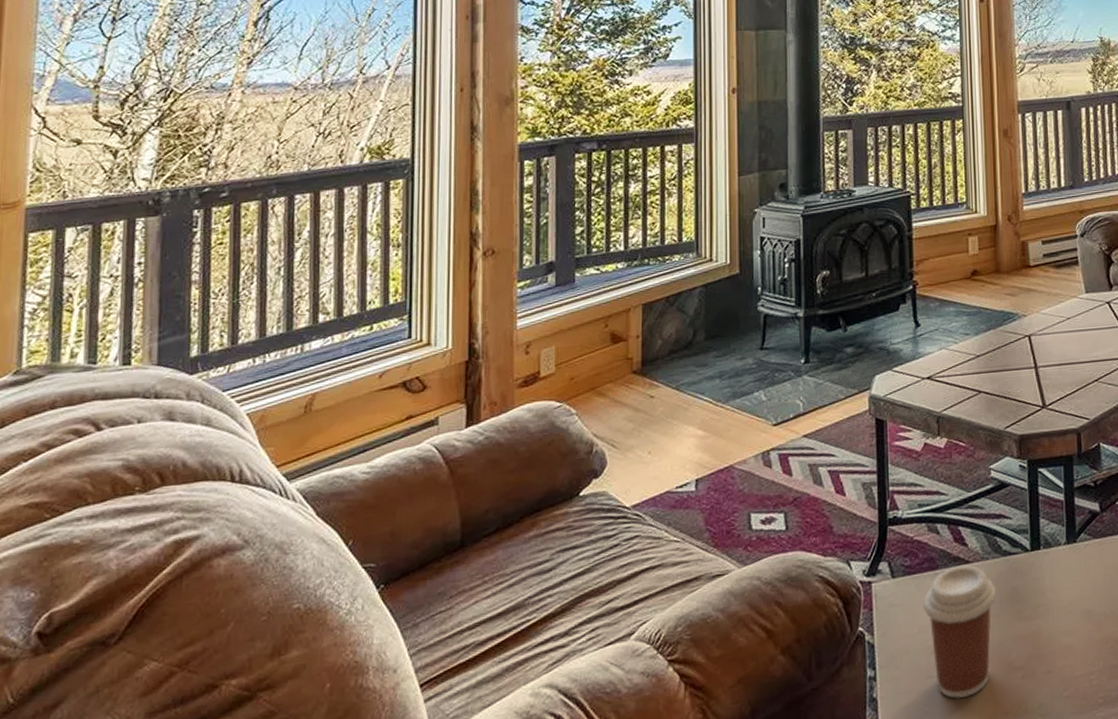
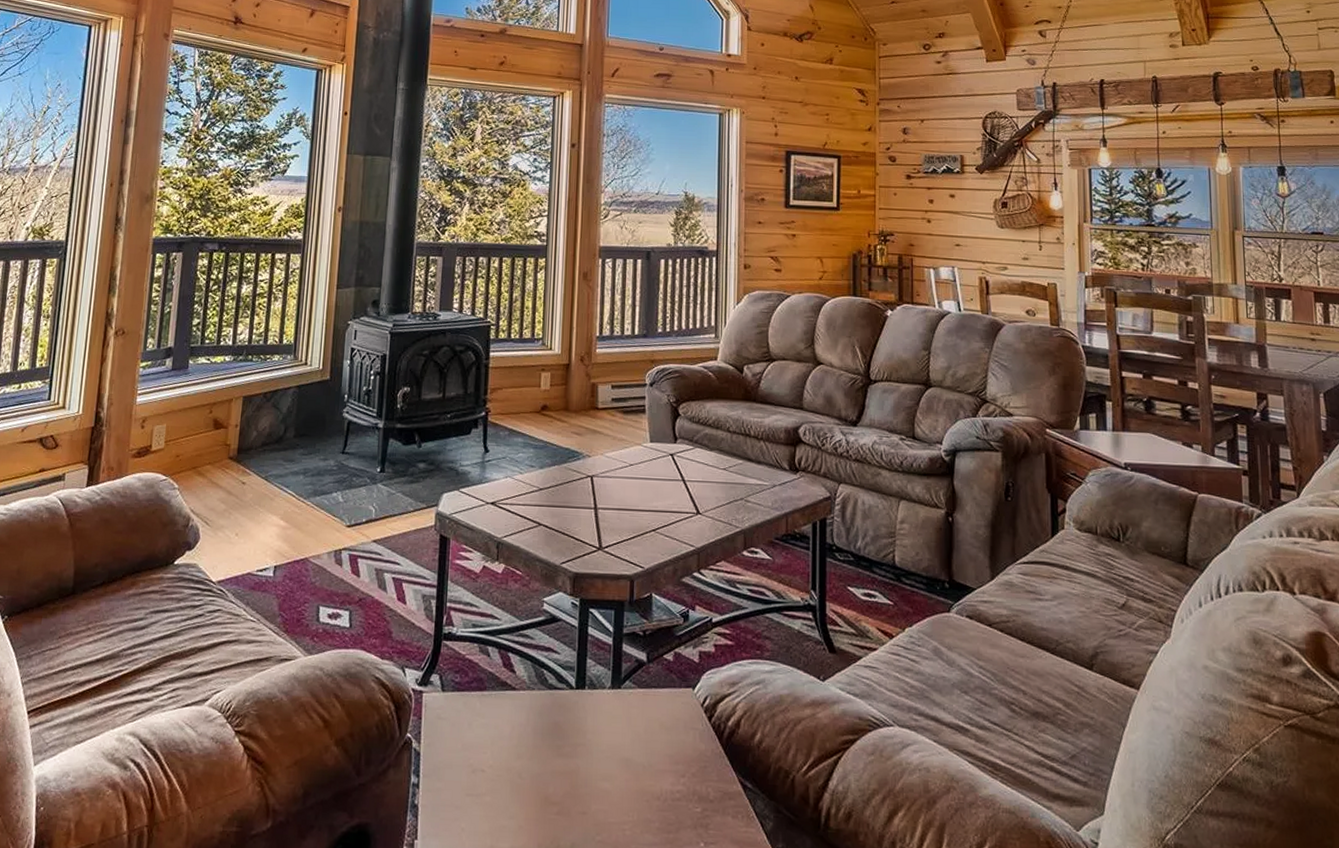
coffee cup: present [923,565,996,700] -> none [468,690,539,822]

